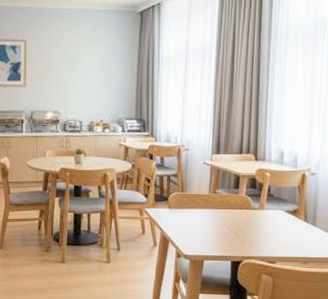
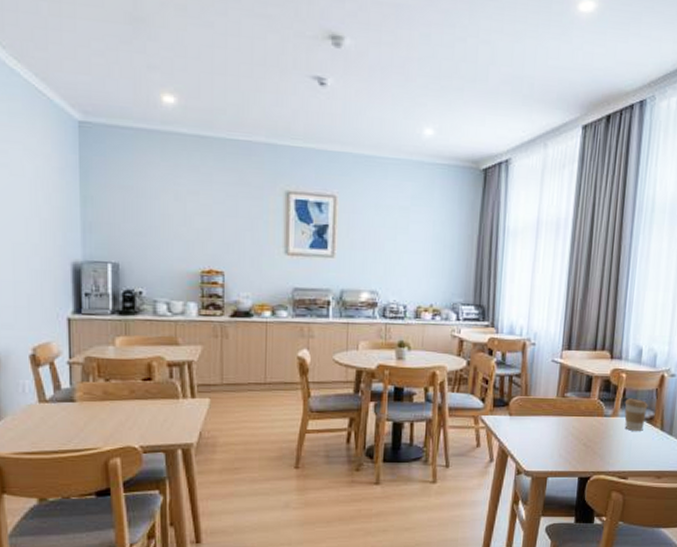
coffee cup: none [270,194,292,222] -> present [624,398,648,431]

